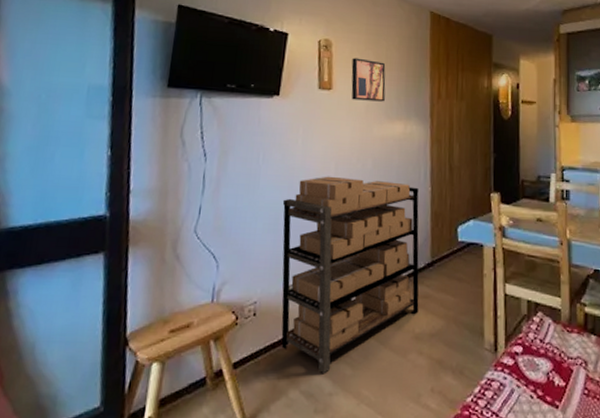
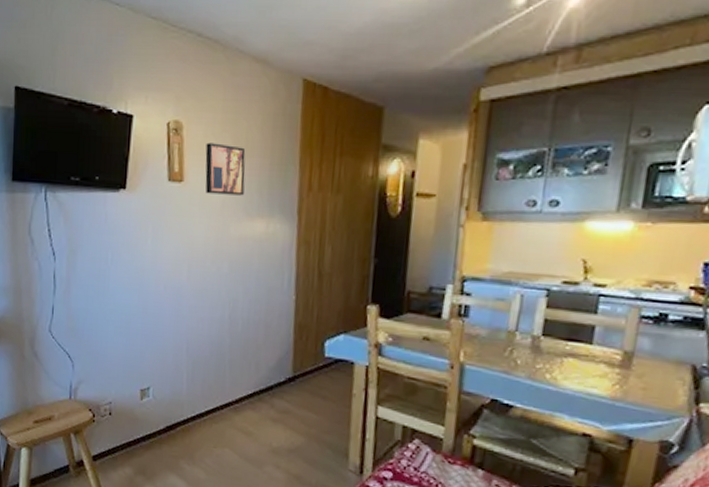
shelving unit: present [281,176,419,373] -> none [133,279,281,474]

